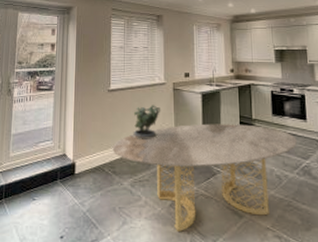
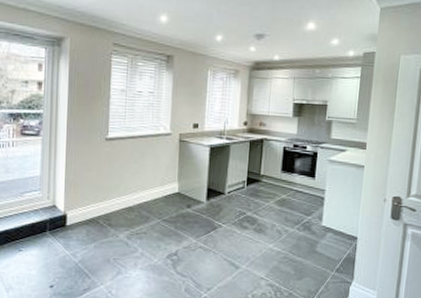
dining table: present [112,123,297,231] -> none [108,178,302,281]
potted plant: present [133,105,161,139] -> none [132,156,165,193]

